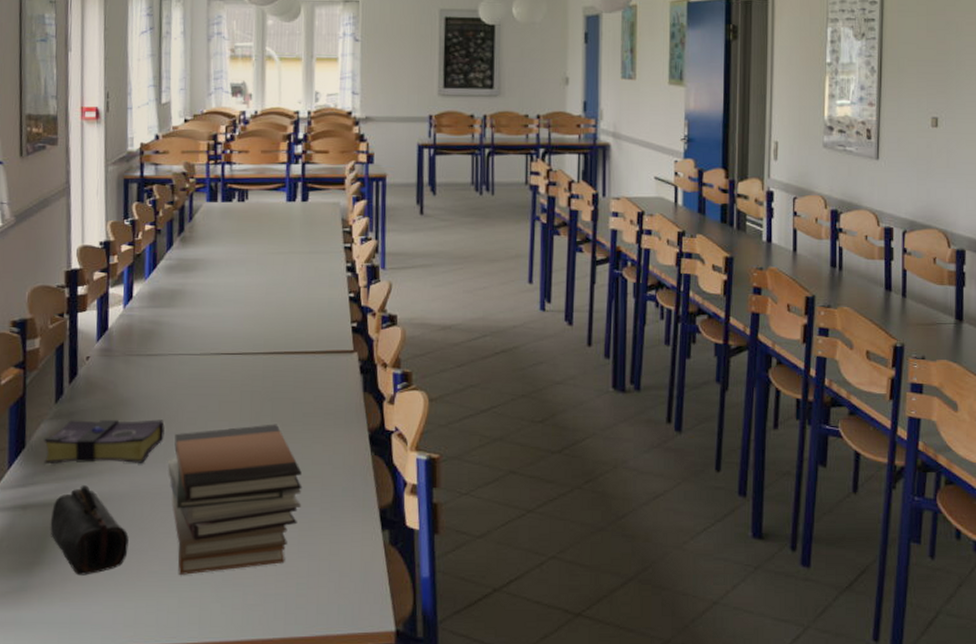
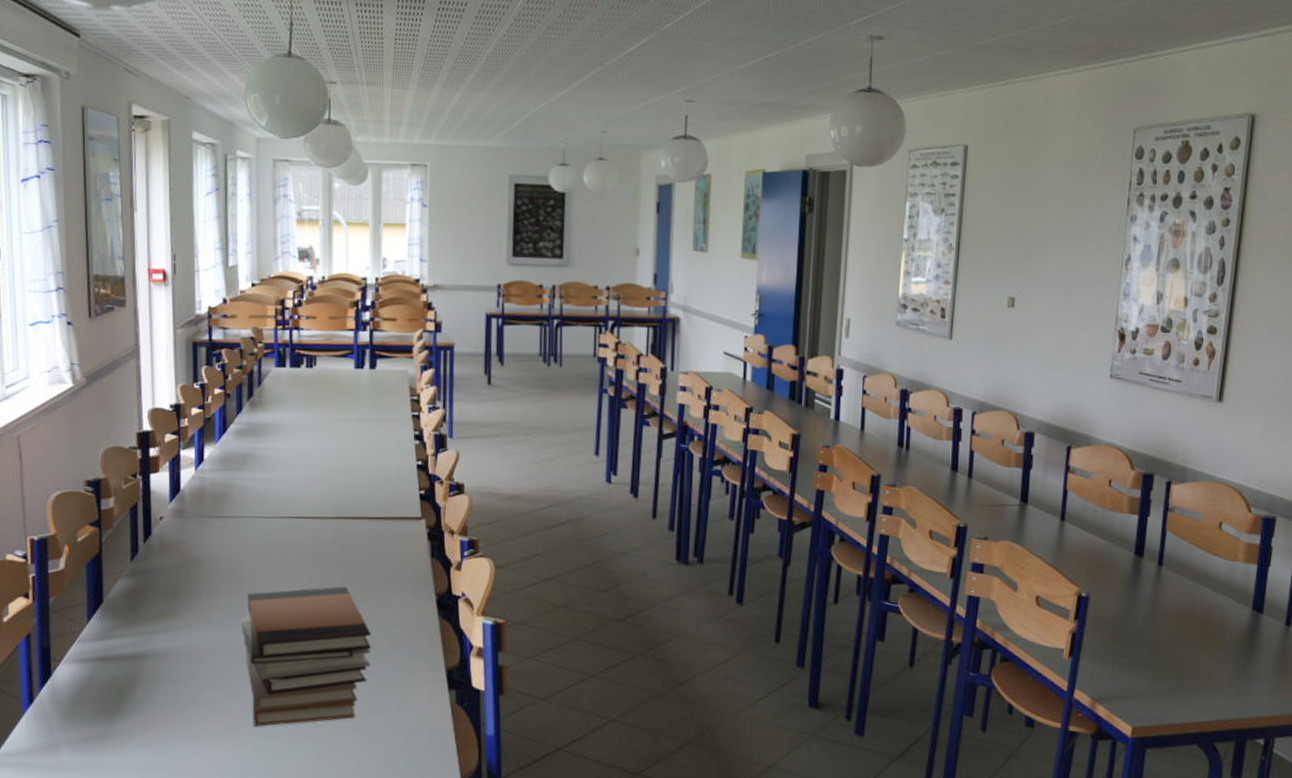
book: present [44,419,165,465] -> none [121,577,238,621]
pencil case: present [50,485,129,576] -> none [129,640,205,725]

